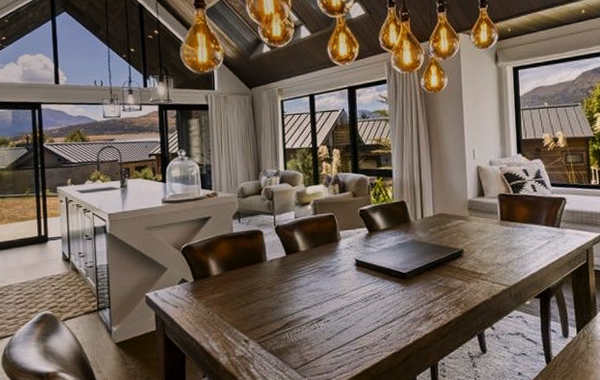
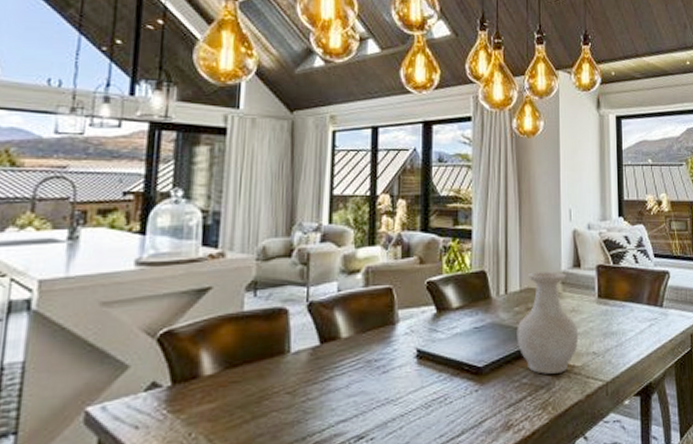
vase: none [432,200,485,279] -> present [517,271,579,374]

